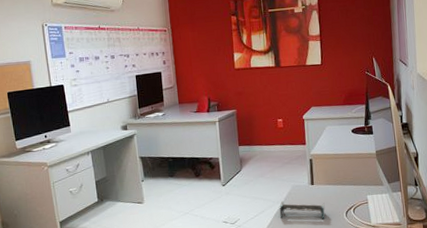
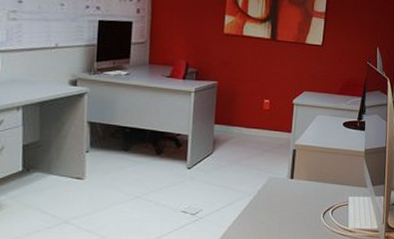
shelf: present [279,200,326,219] -> none [250,193,302,219]

